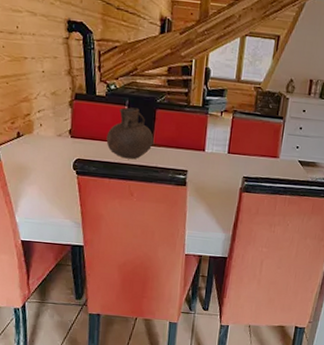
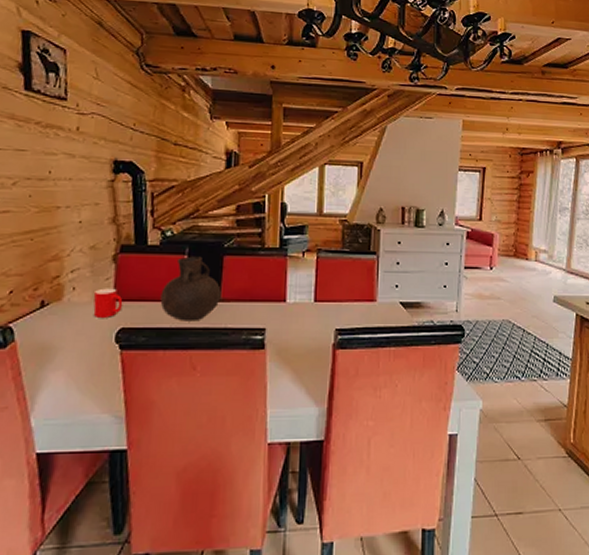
cup: none [55,126,78,150] -> present [93,288,123,318]

